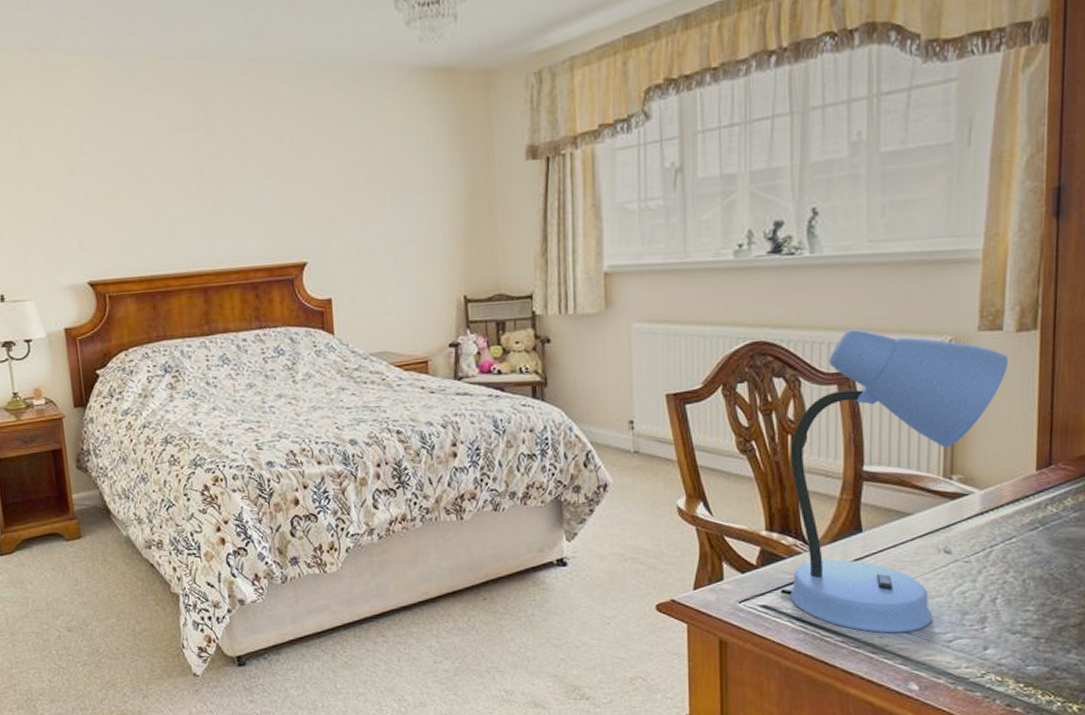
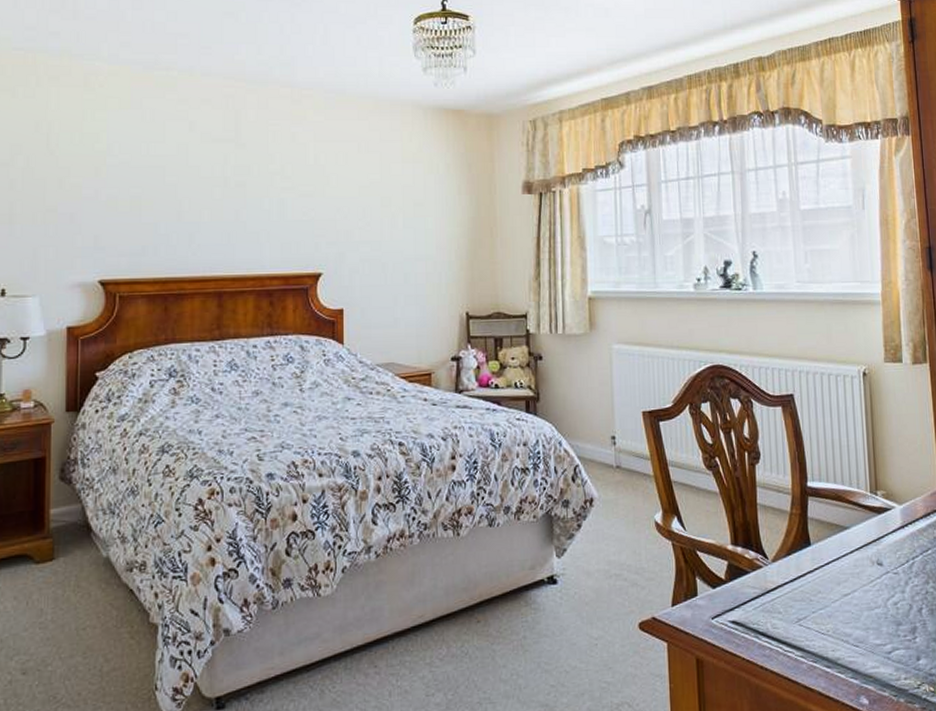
desk lamp: present [780,328,1009,634] -> none [747,356,910,647]

